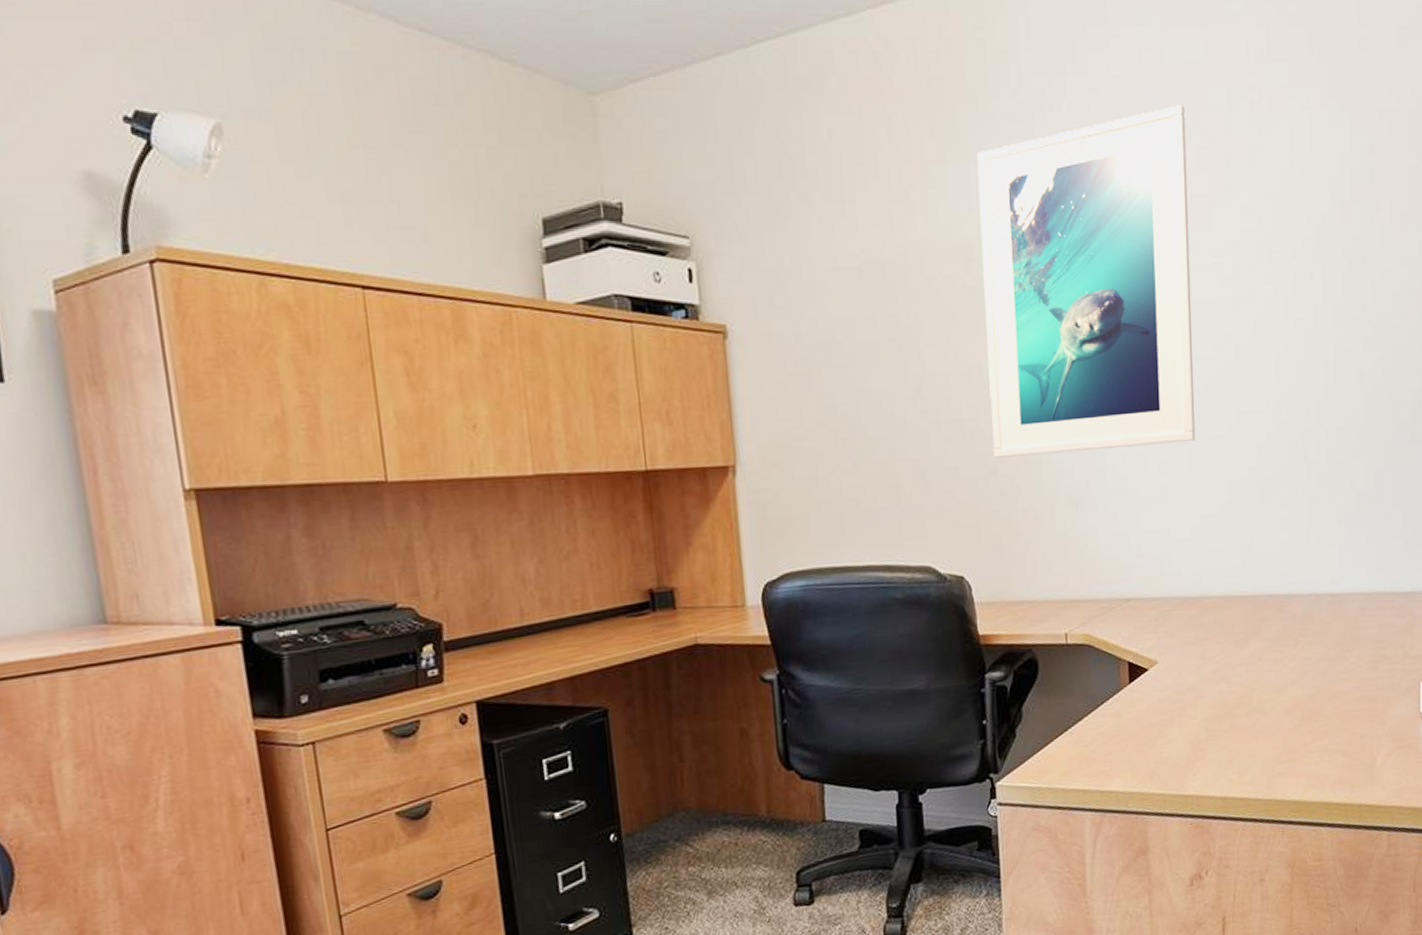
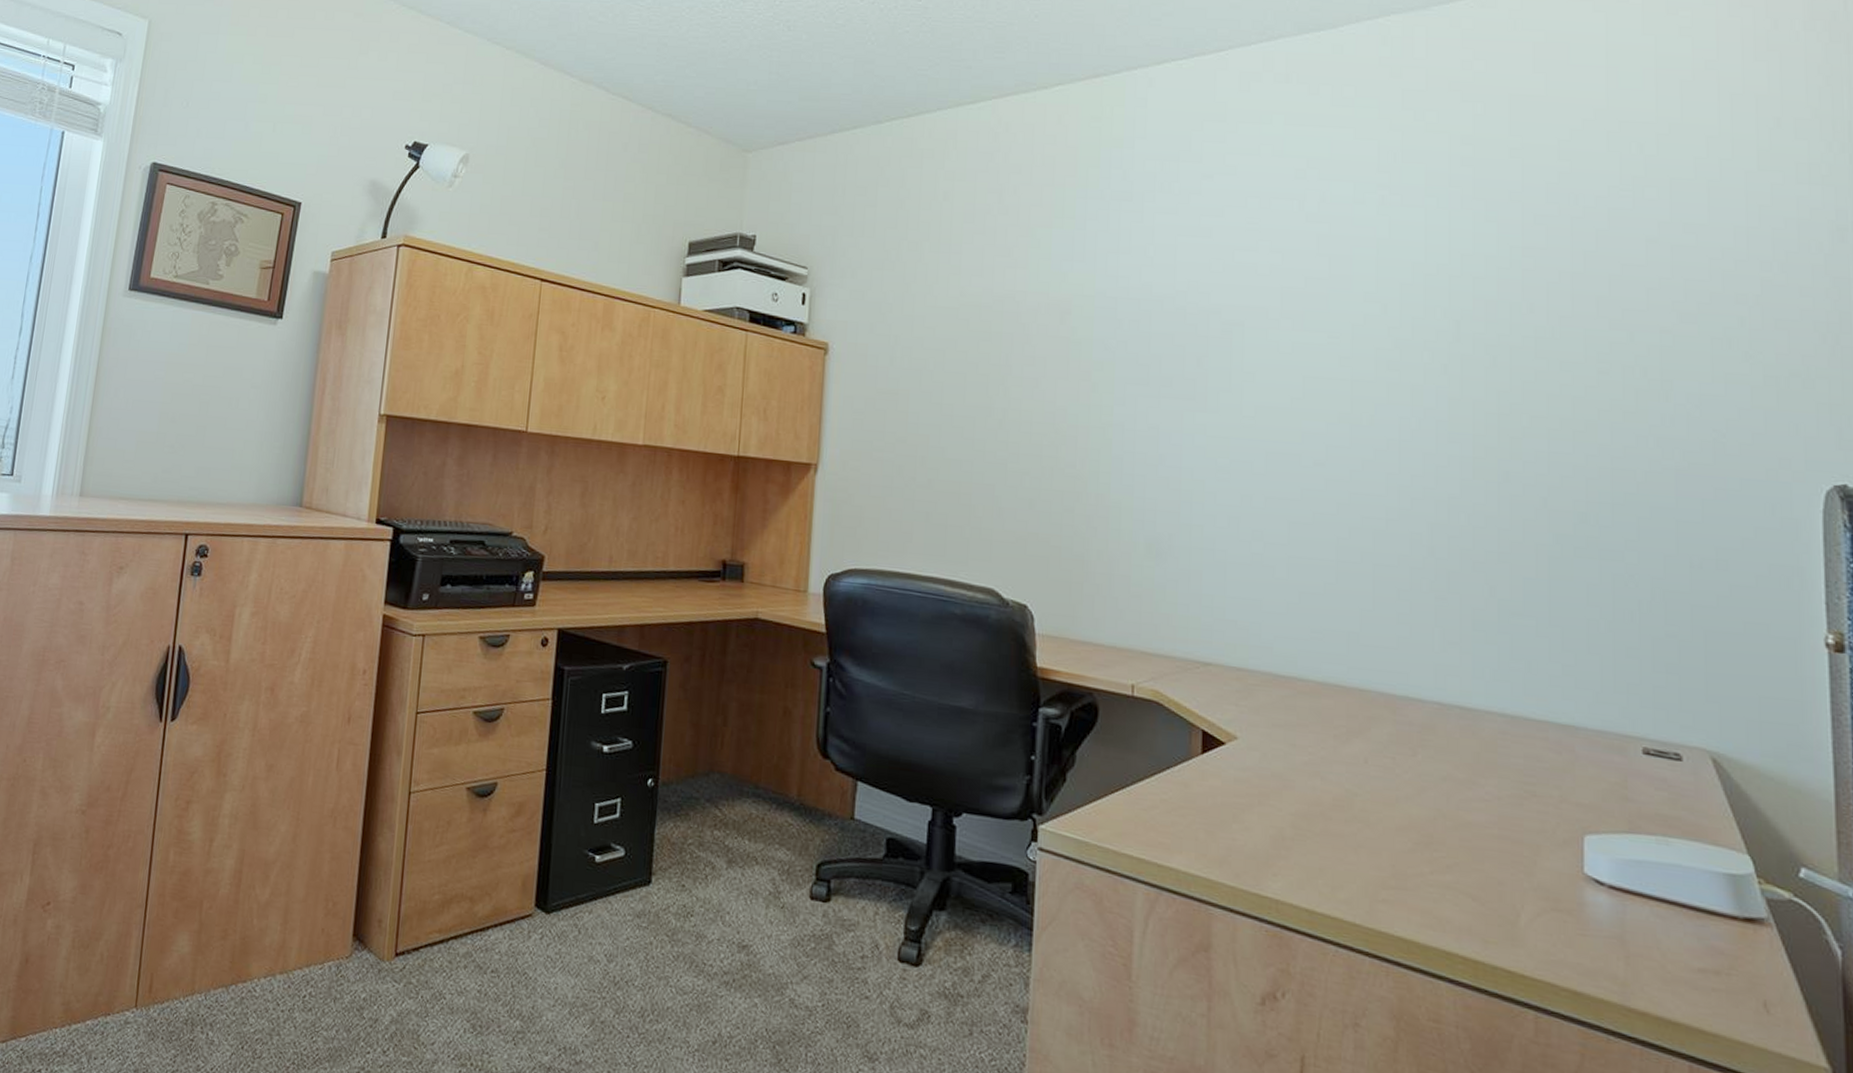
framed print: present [976,105,1195,458] -> none [1071,195,1305,514]

